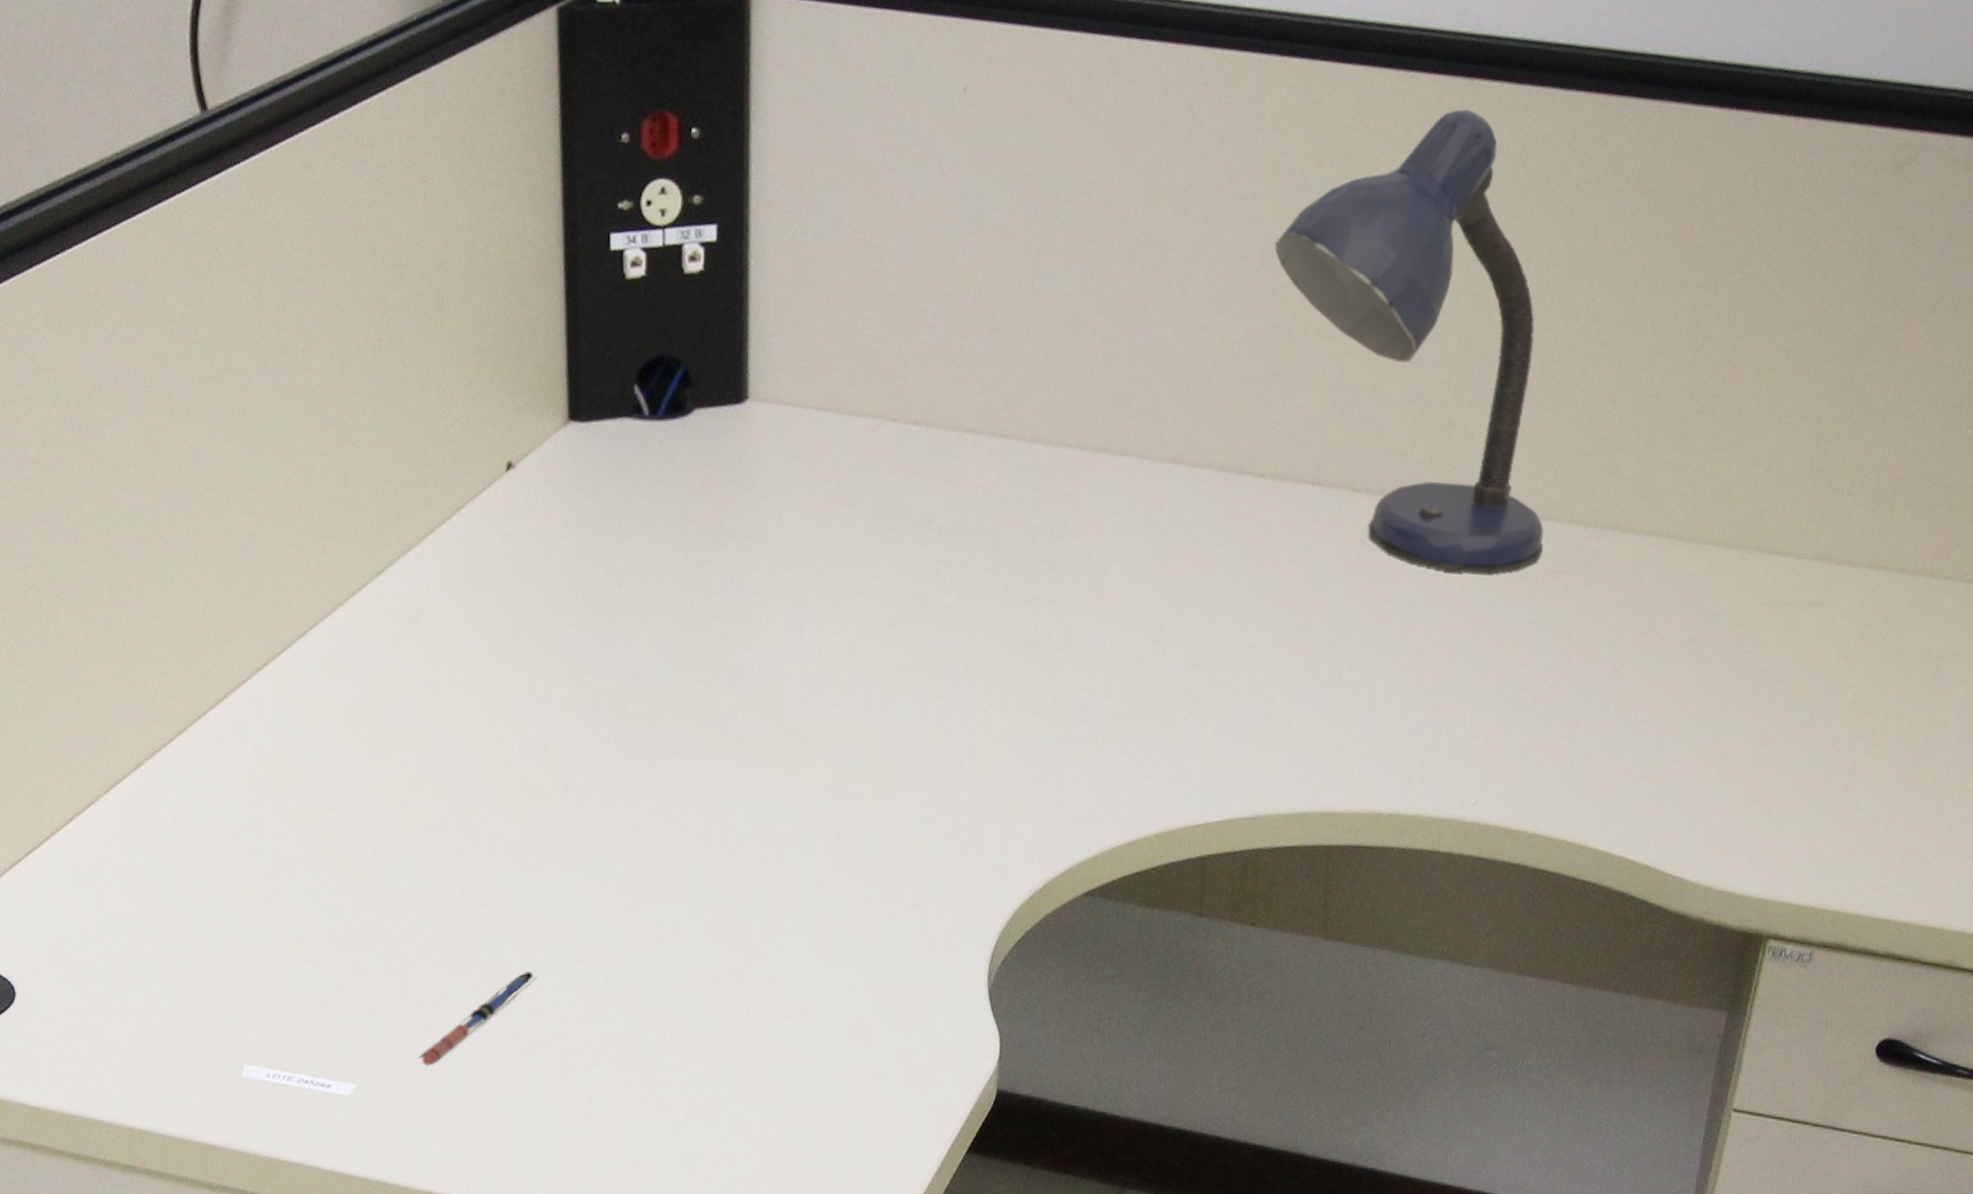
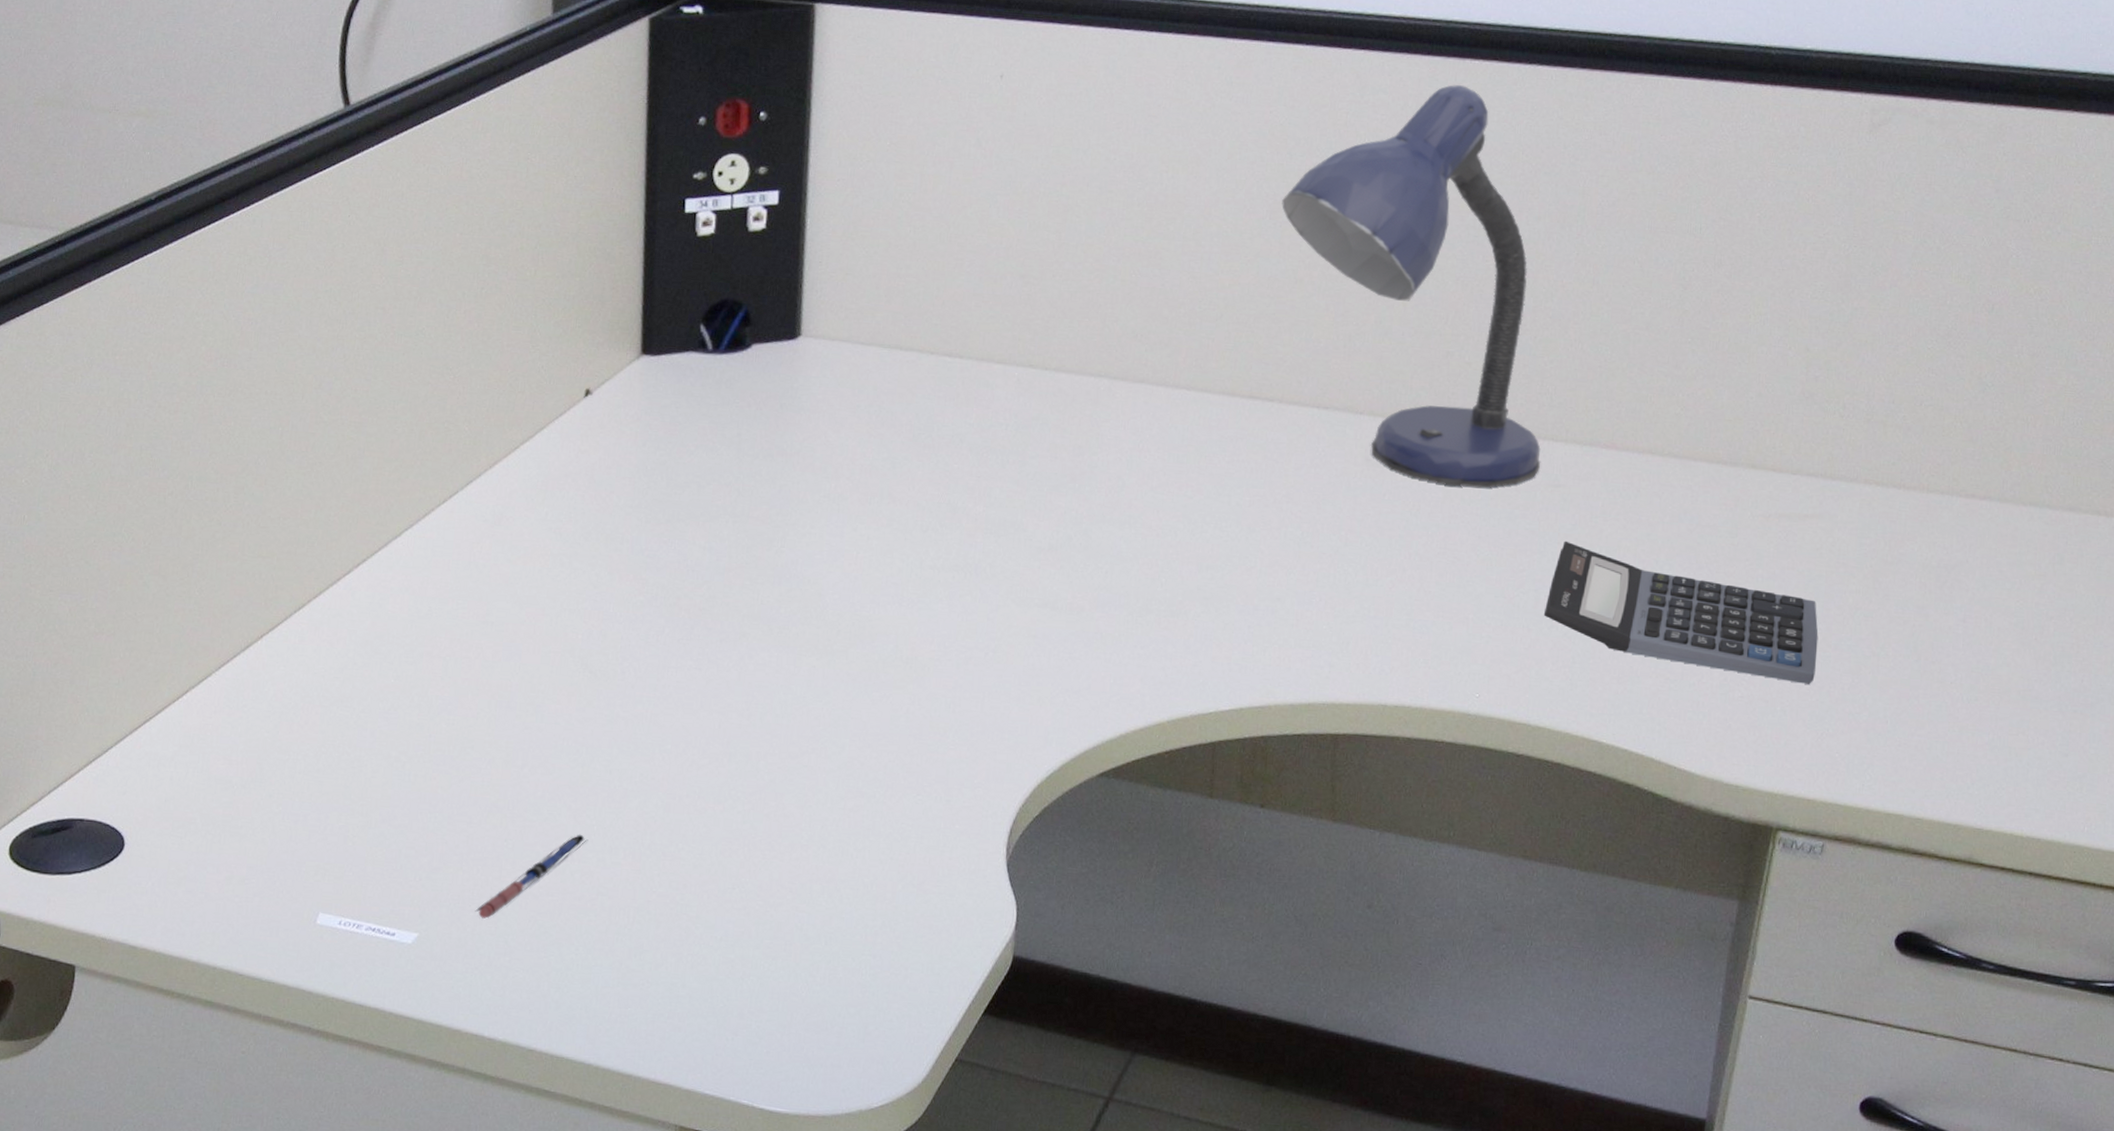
calculator: none [1542,632,1816,785] -> present [1543,540,1818,684]

